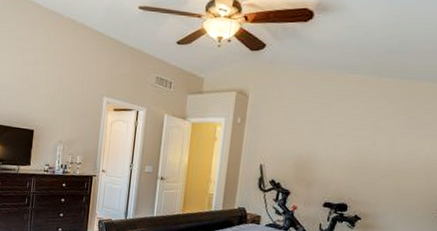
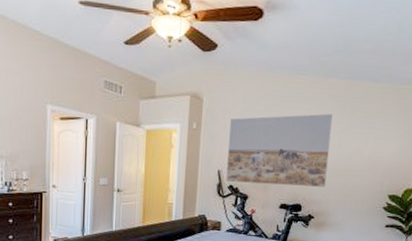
wall art: none [268,113,385,188] -> present [226,113,333,187]

